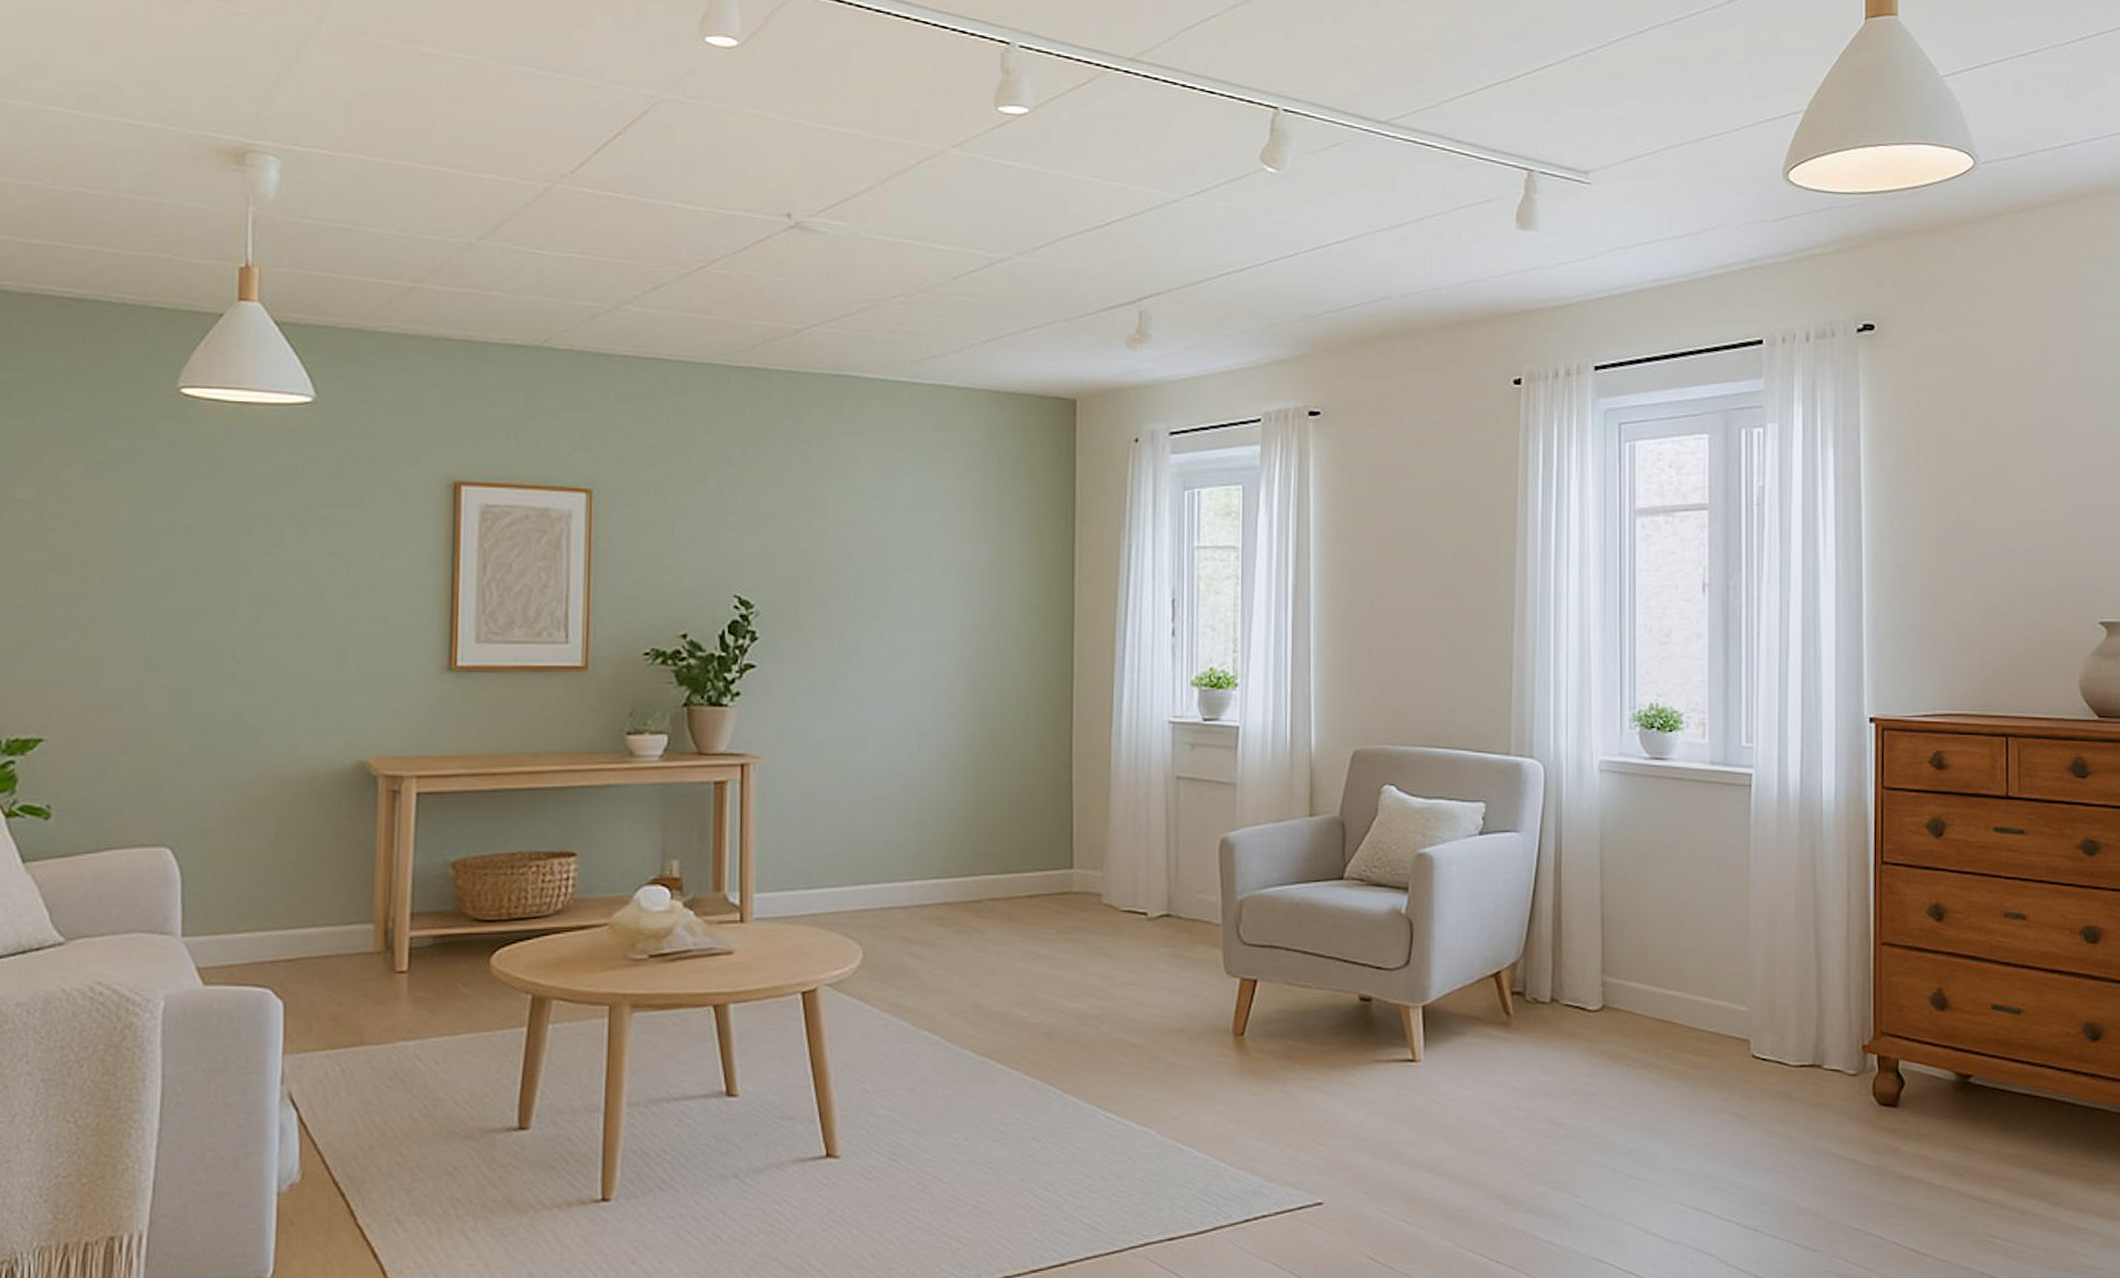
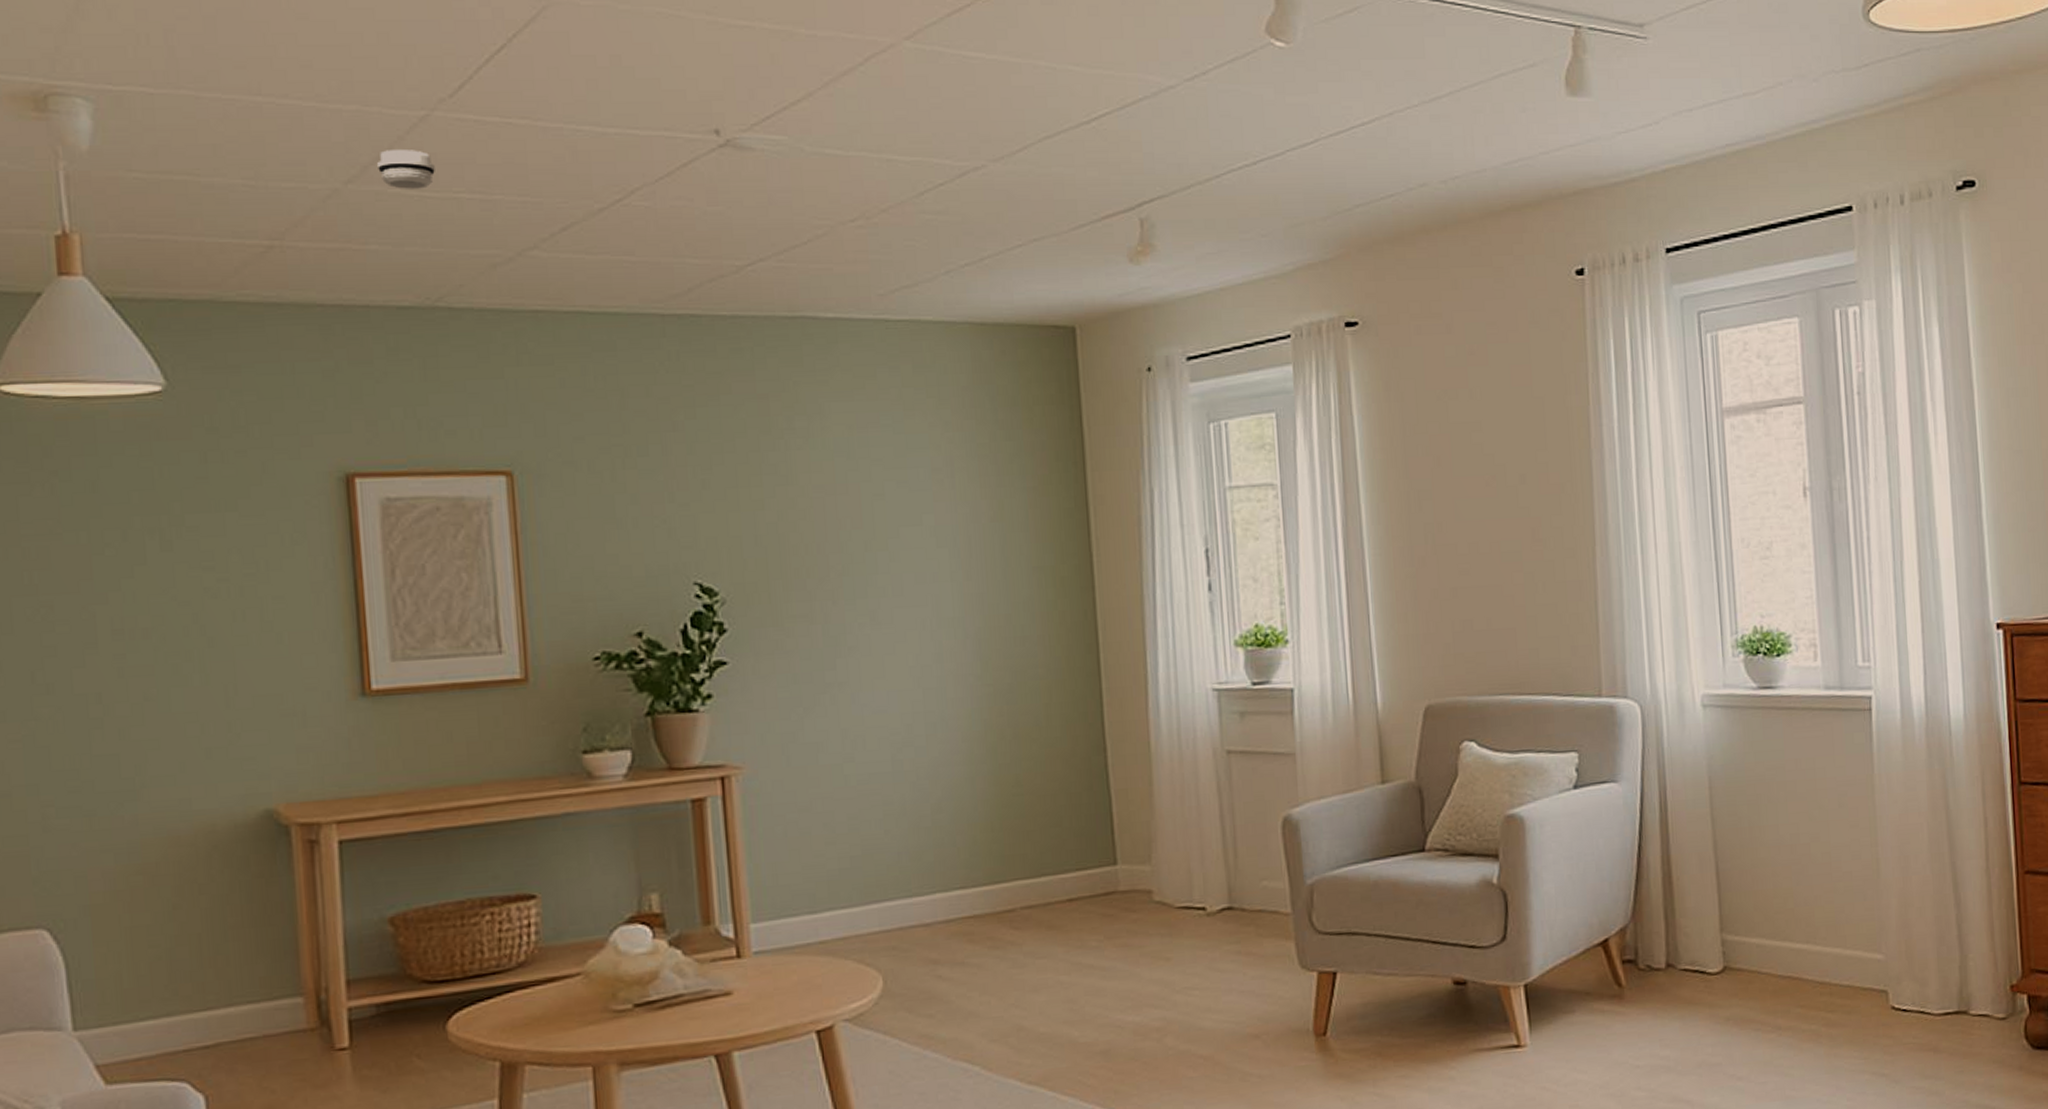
smoke detector: none [506,214,553,248] -> present [377,150,435,189]

